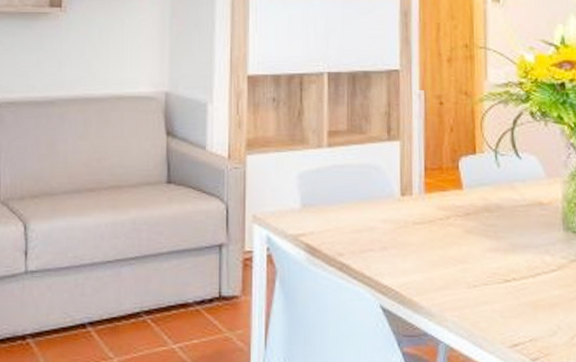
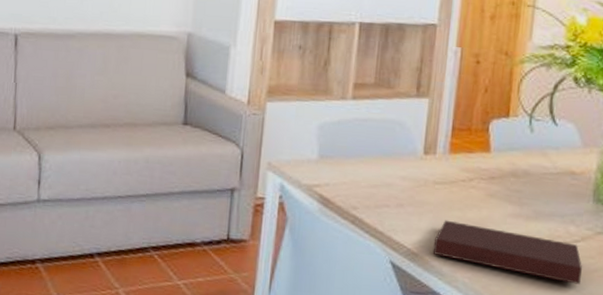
notebook: none [420,259,563,314] -> present [433,220,583,285]

